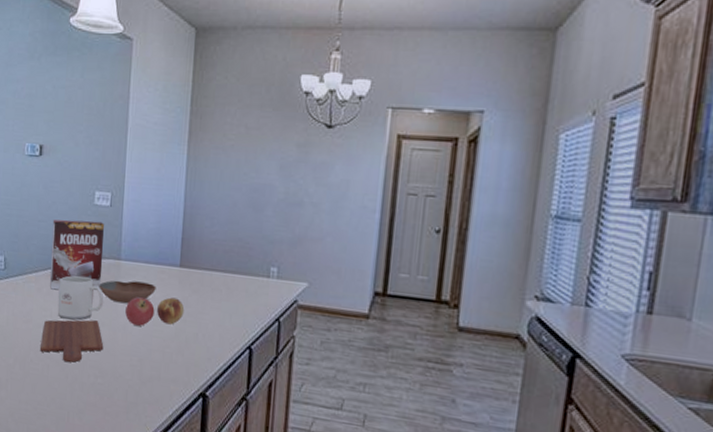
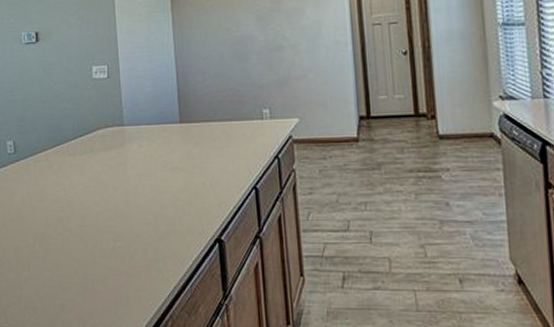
cutting board: present [40,319,104,363] -> none [57,187,119,231]
cereal box: present [49,219,104,290] -> none [55,93,109,165]
mug: present [57,275,105,320] -> none [68,146,114,190]
bowl: present [99,280,156,303] -> none [106,143,161,165]
fruit: present [125,297,155,326] -> none [134,158,162,185]
fruit: present [156,297,185,325] -> none [163,153,190,179]

